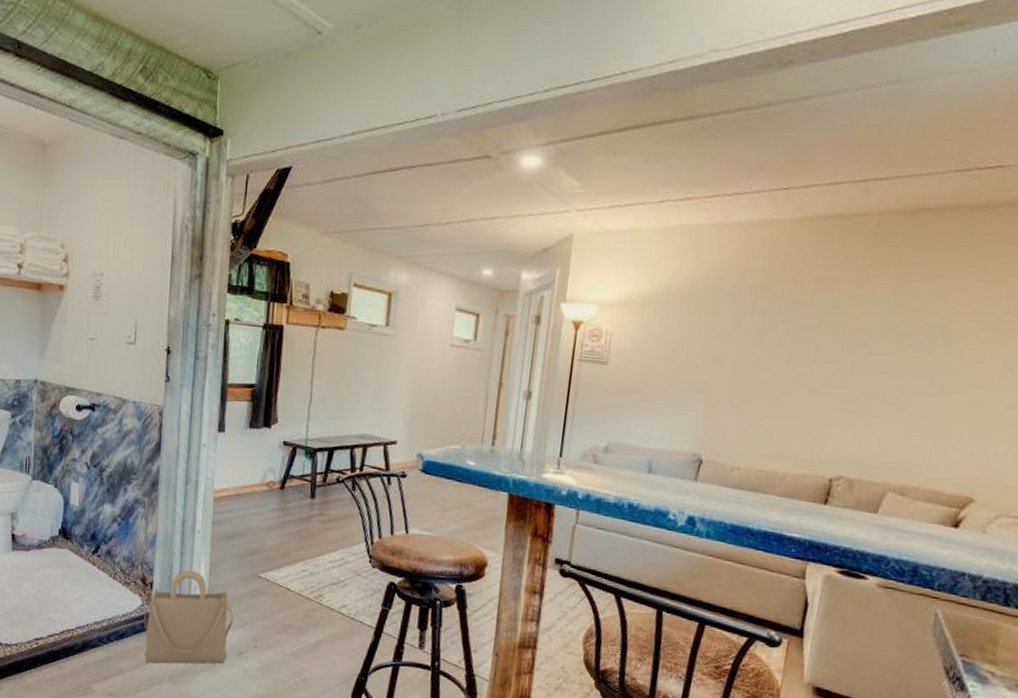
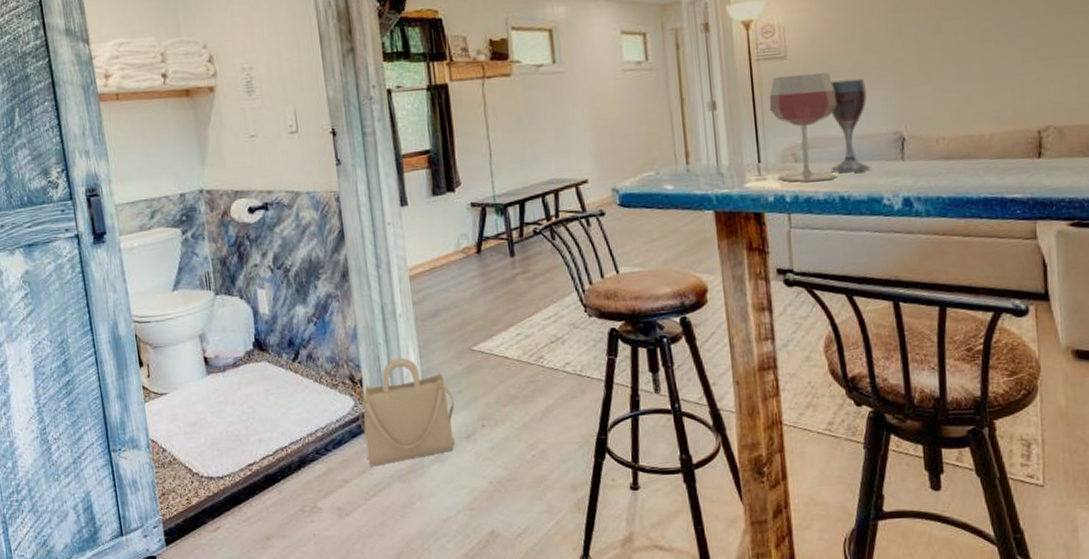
wineglass: none [573,379,647,487] -> present [769,72,838,183]
cup: none [626,394,677,485] -> present [830,78,870,173]

